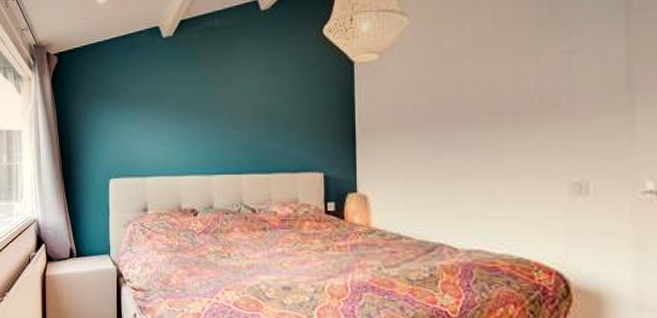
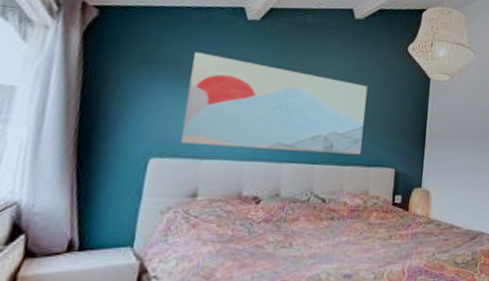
wall art: none [127,78,284,164] -> present [180,52,368,155]

